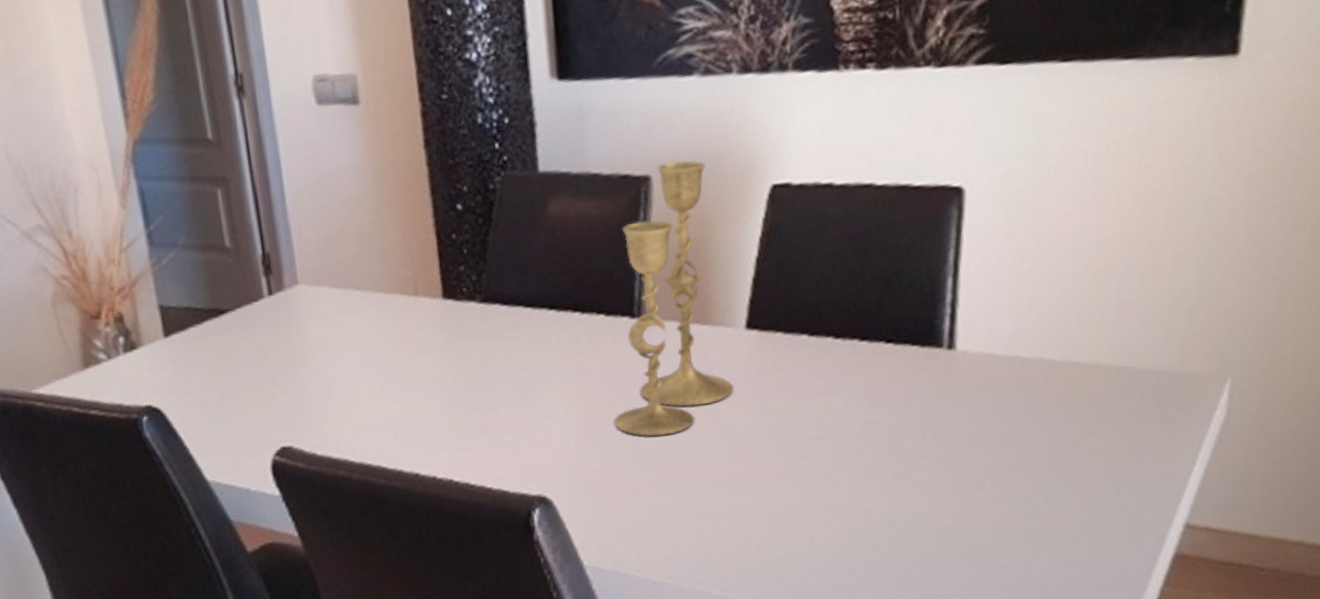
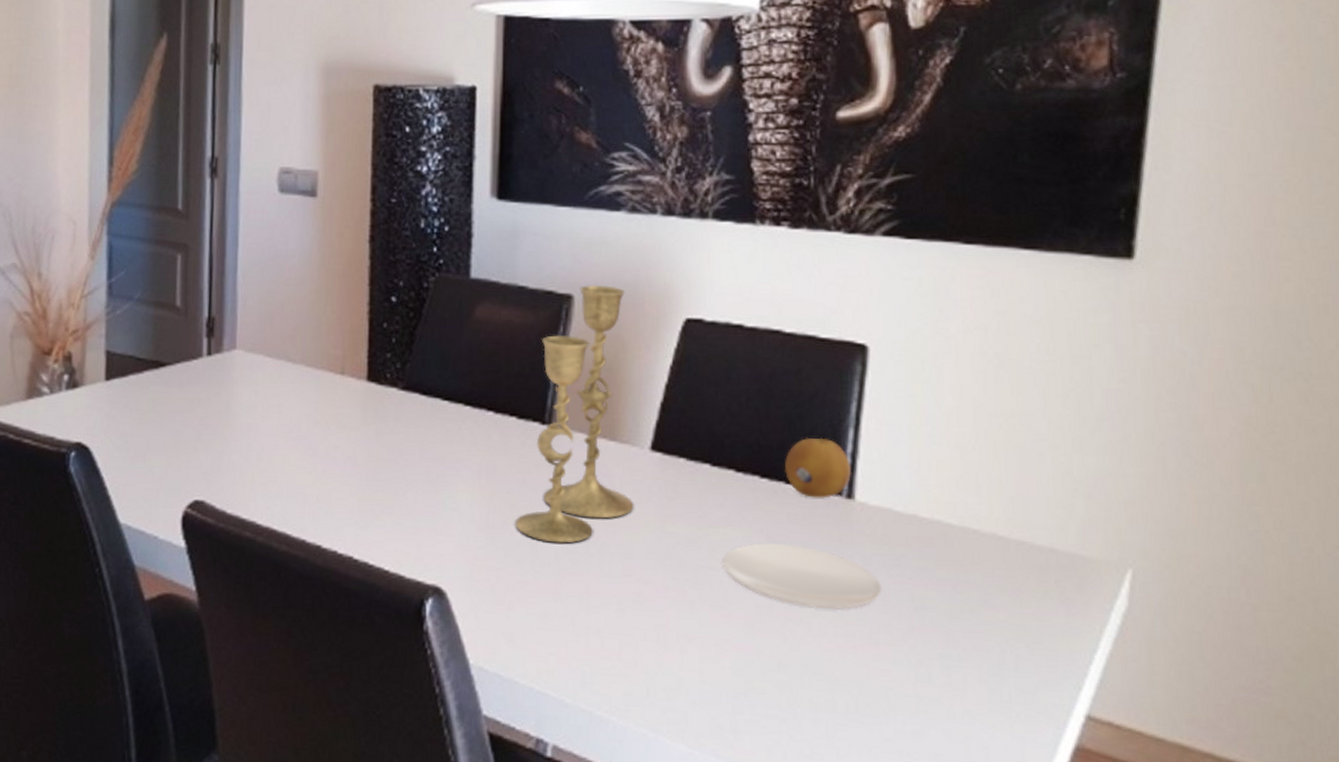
plate: none [825,402,985,463] -> present [721,542,881,611]
fruit: none [883,291,953,354] -> present [784,437,852,498]

